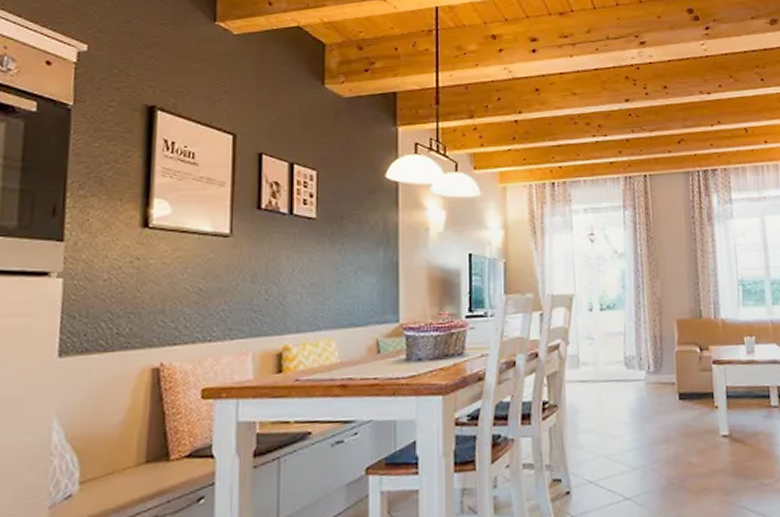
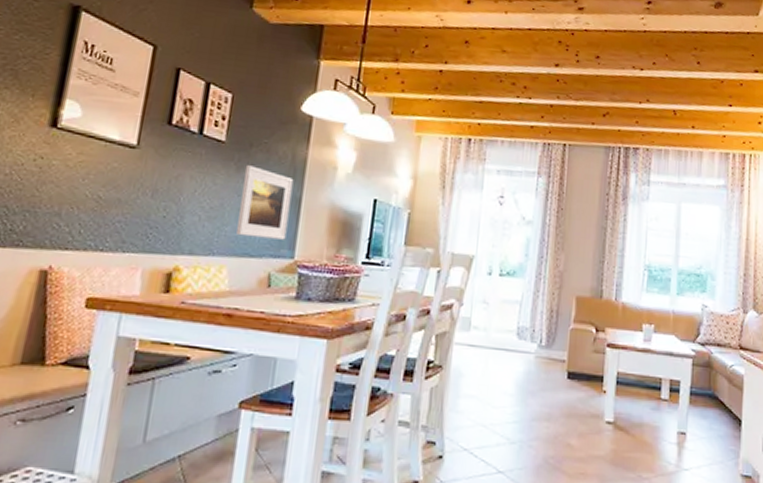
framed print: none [338,238,388,308] -> present [236,165,294,240]

